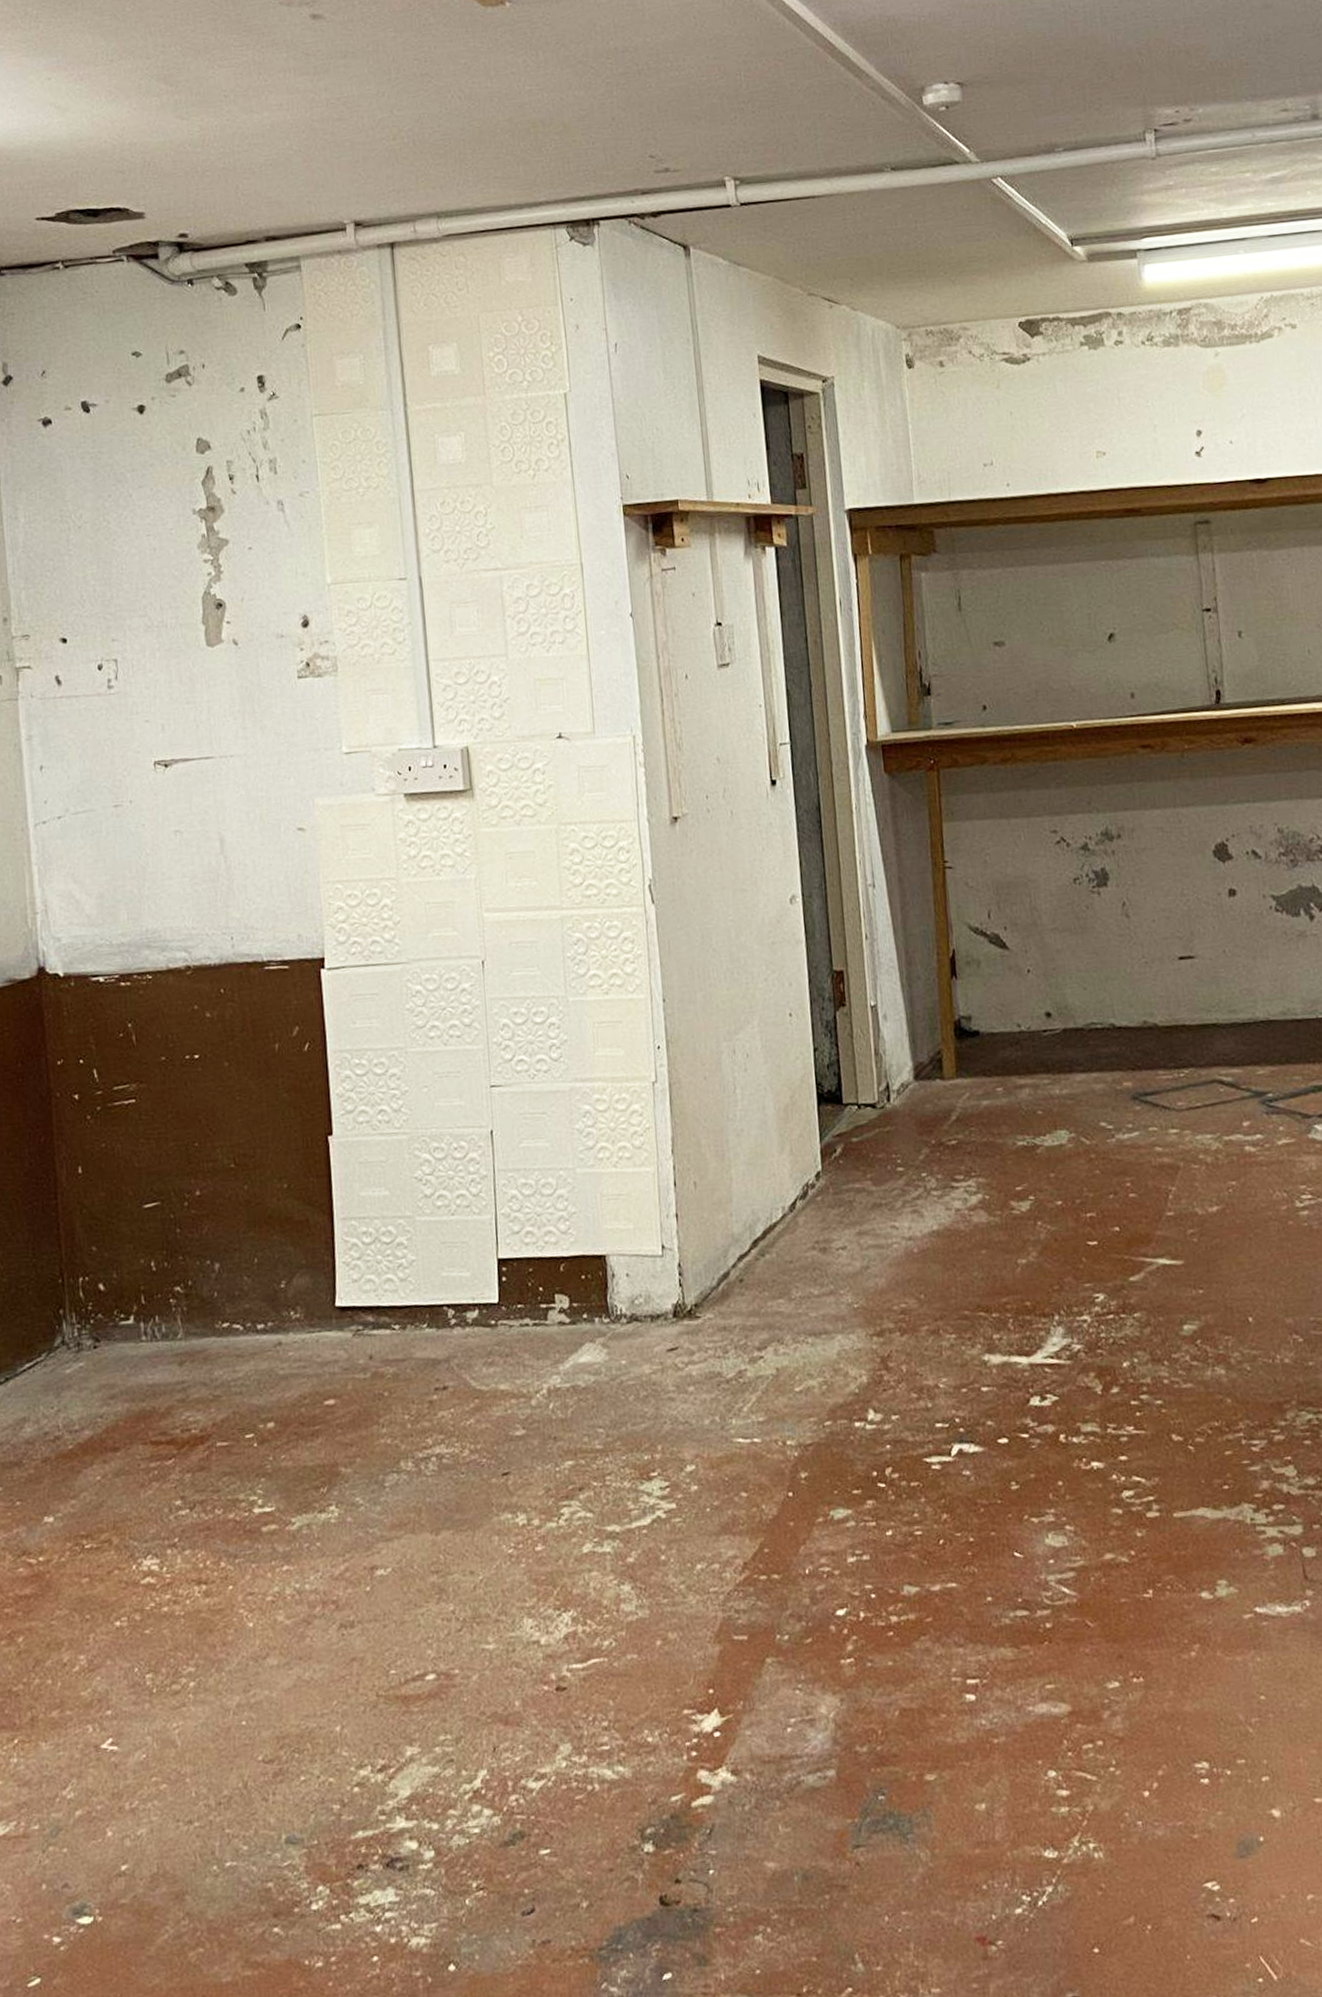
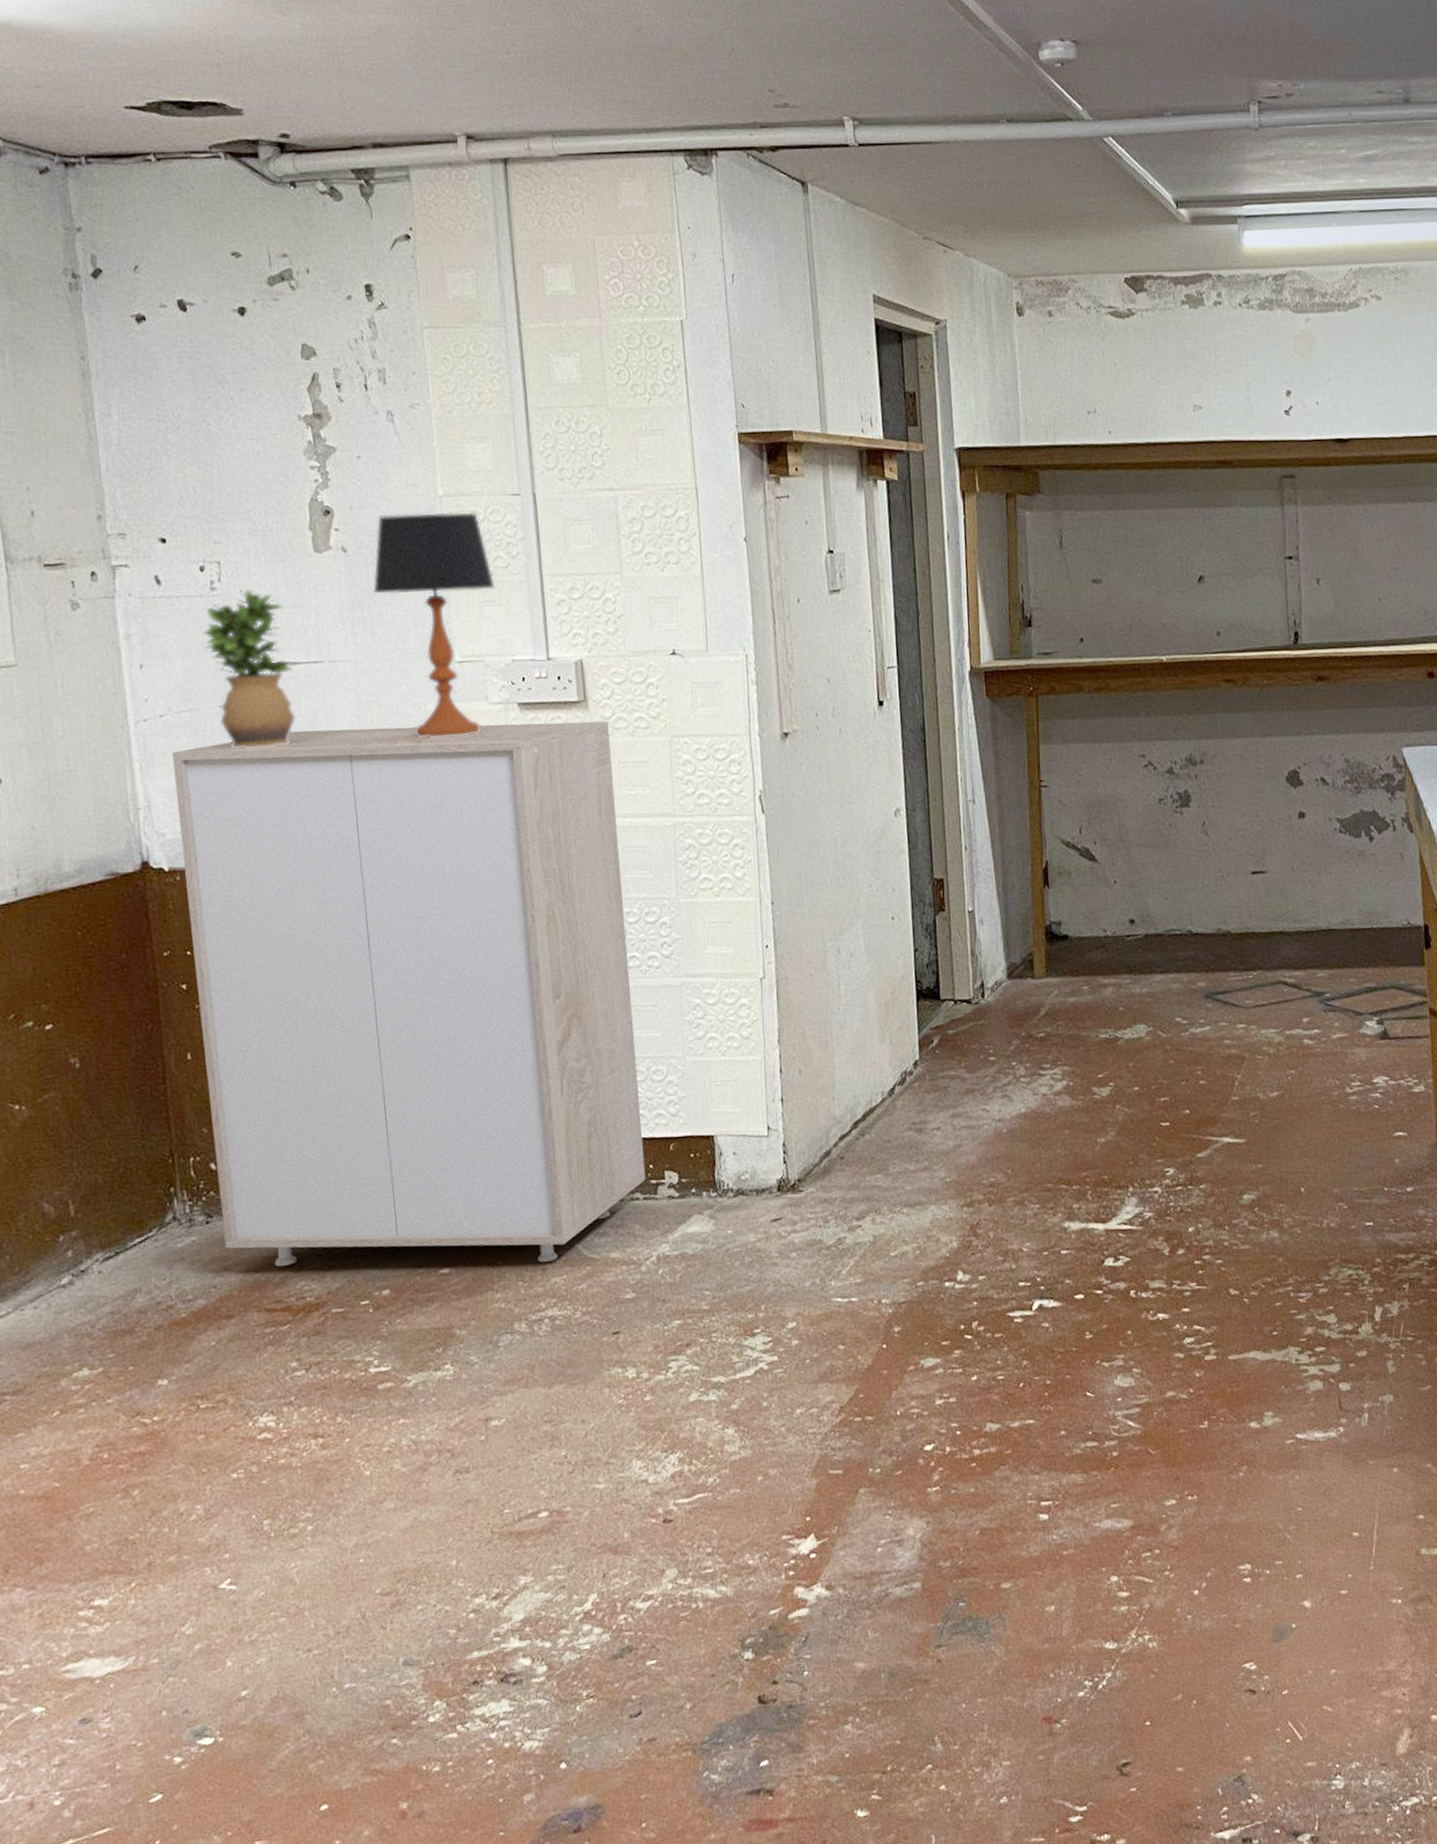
storage cabinet: none [68,810,535,1395] -> present [171,721,645,1266]
potted plant: none [99,686,187,849] -> present [202,589,296,749]
table lamp: none [262,599,382,833] -> present [372,512,496,738]

